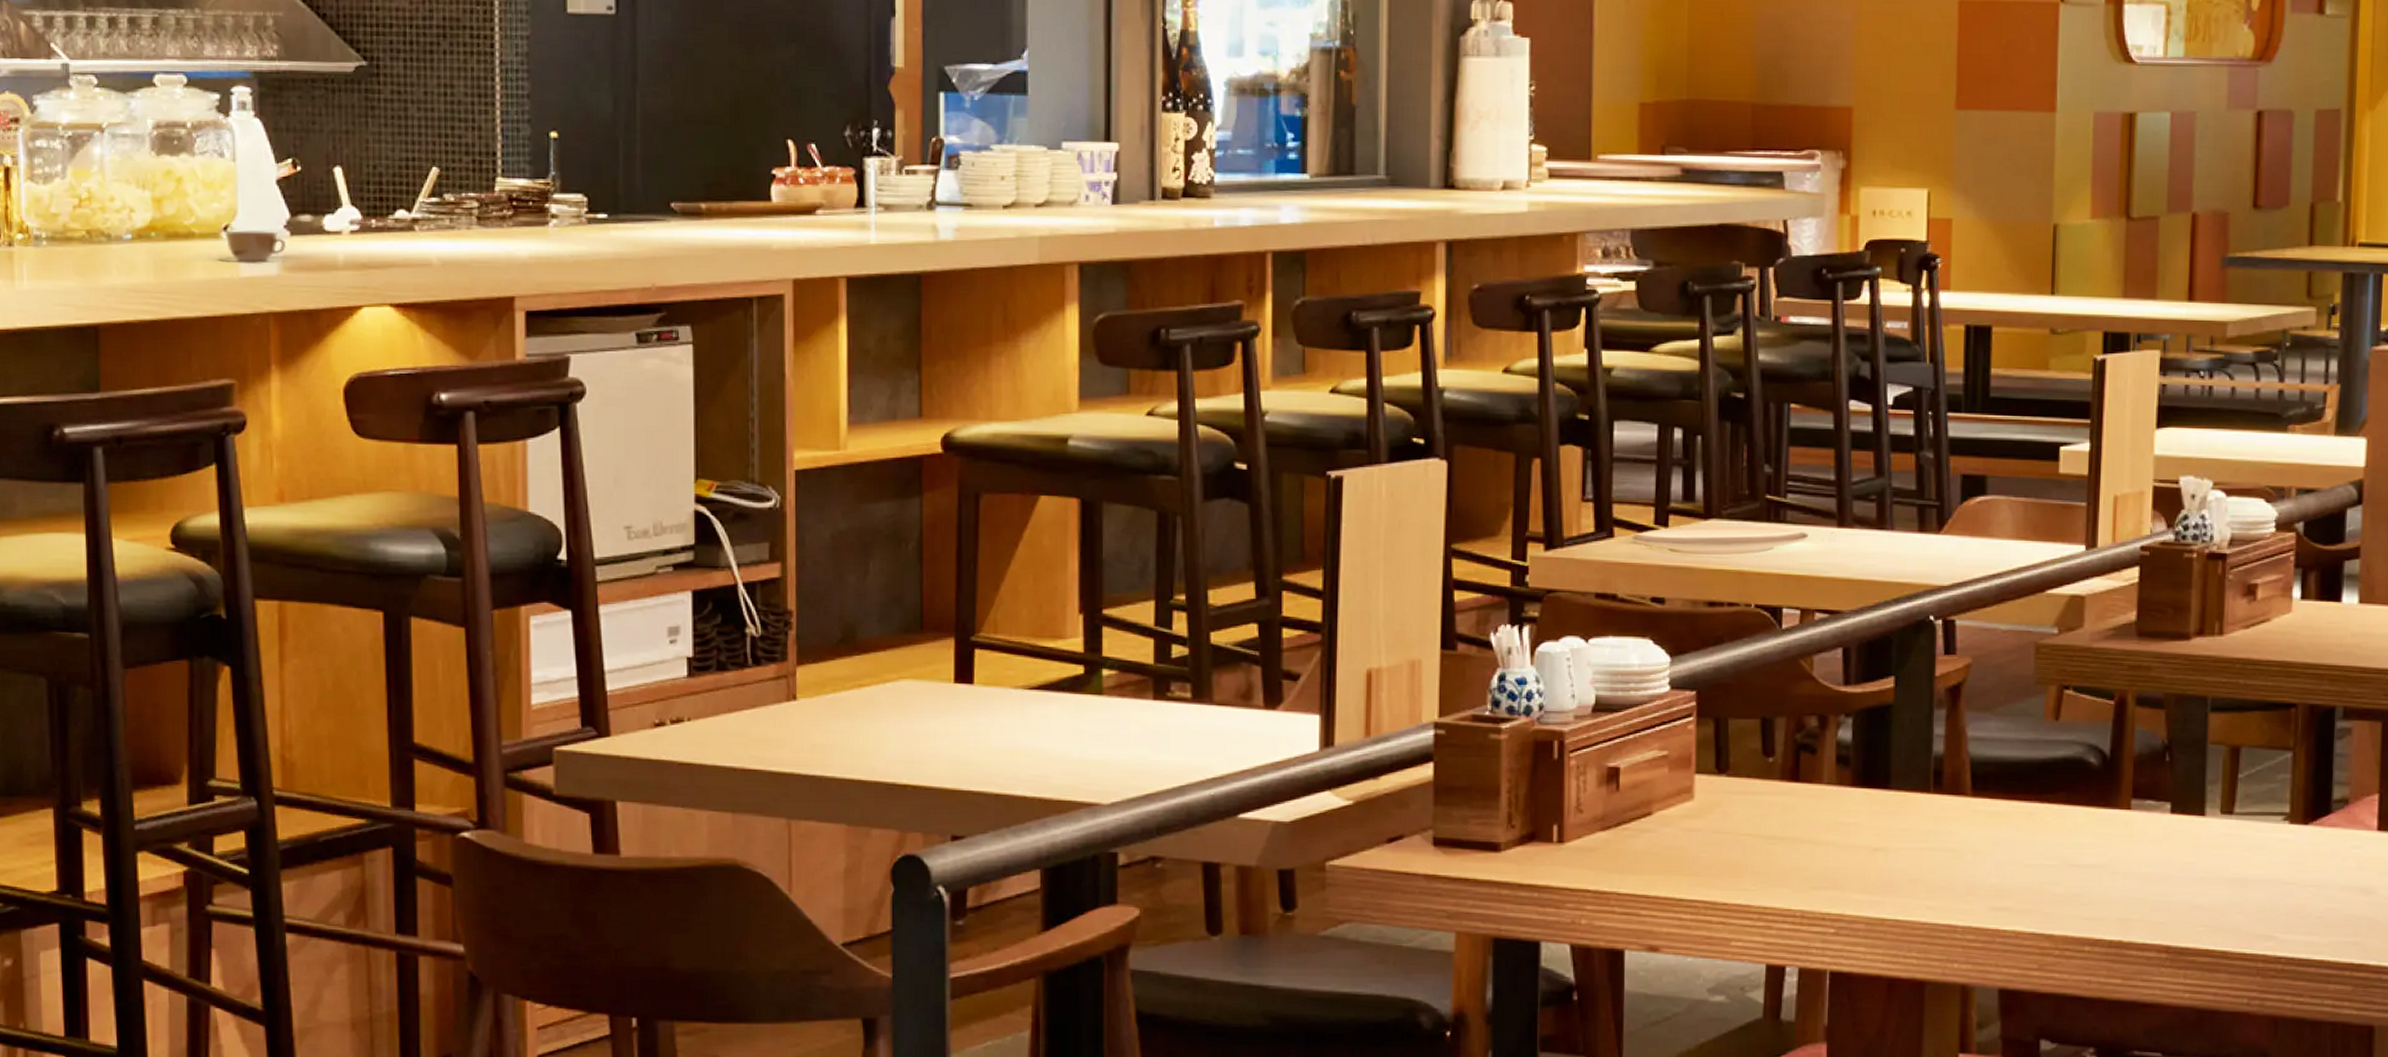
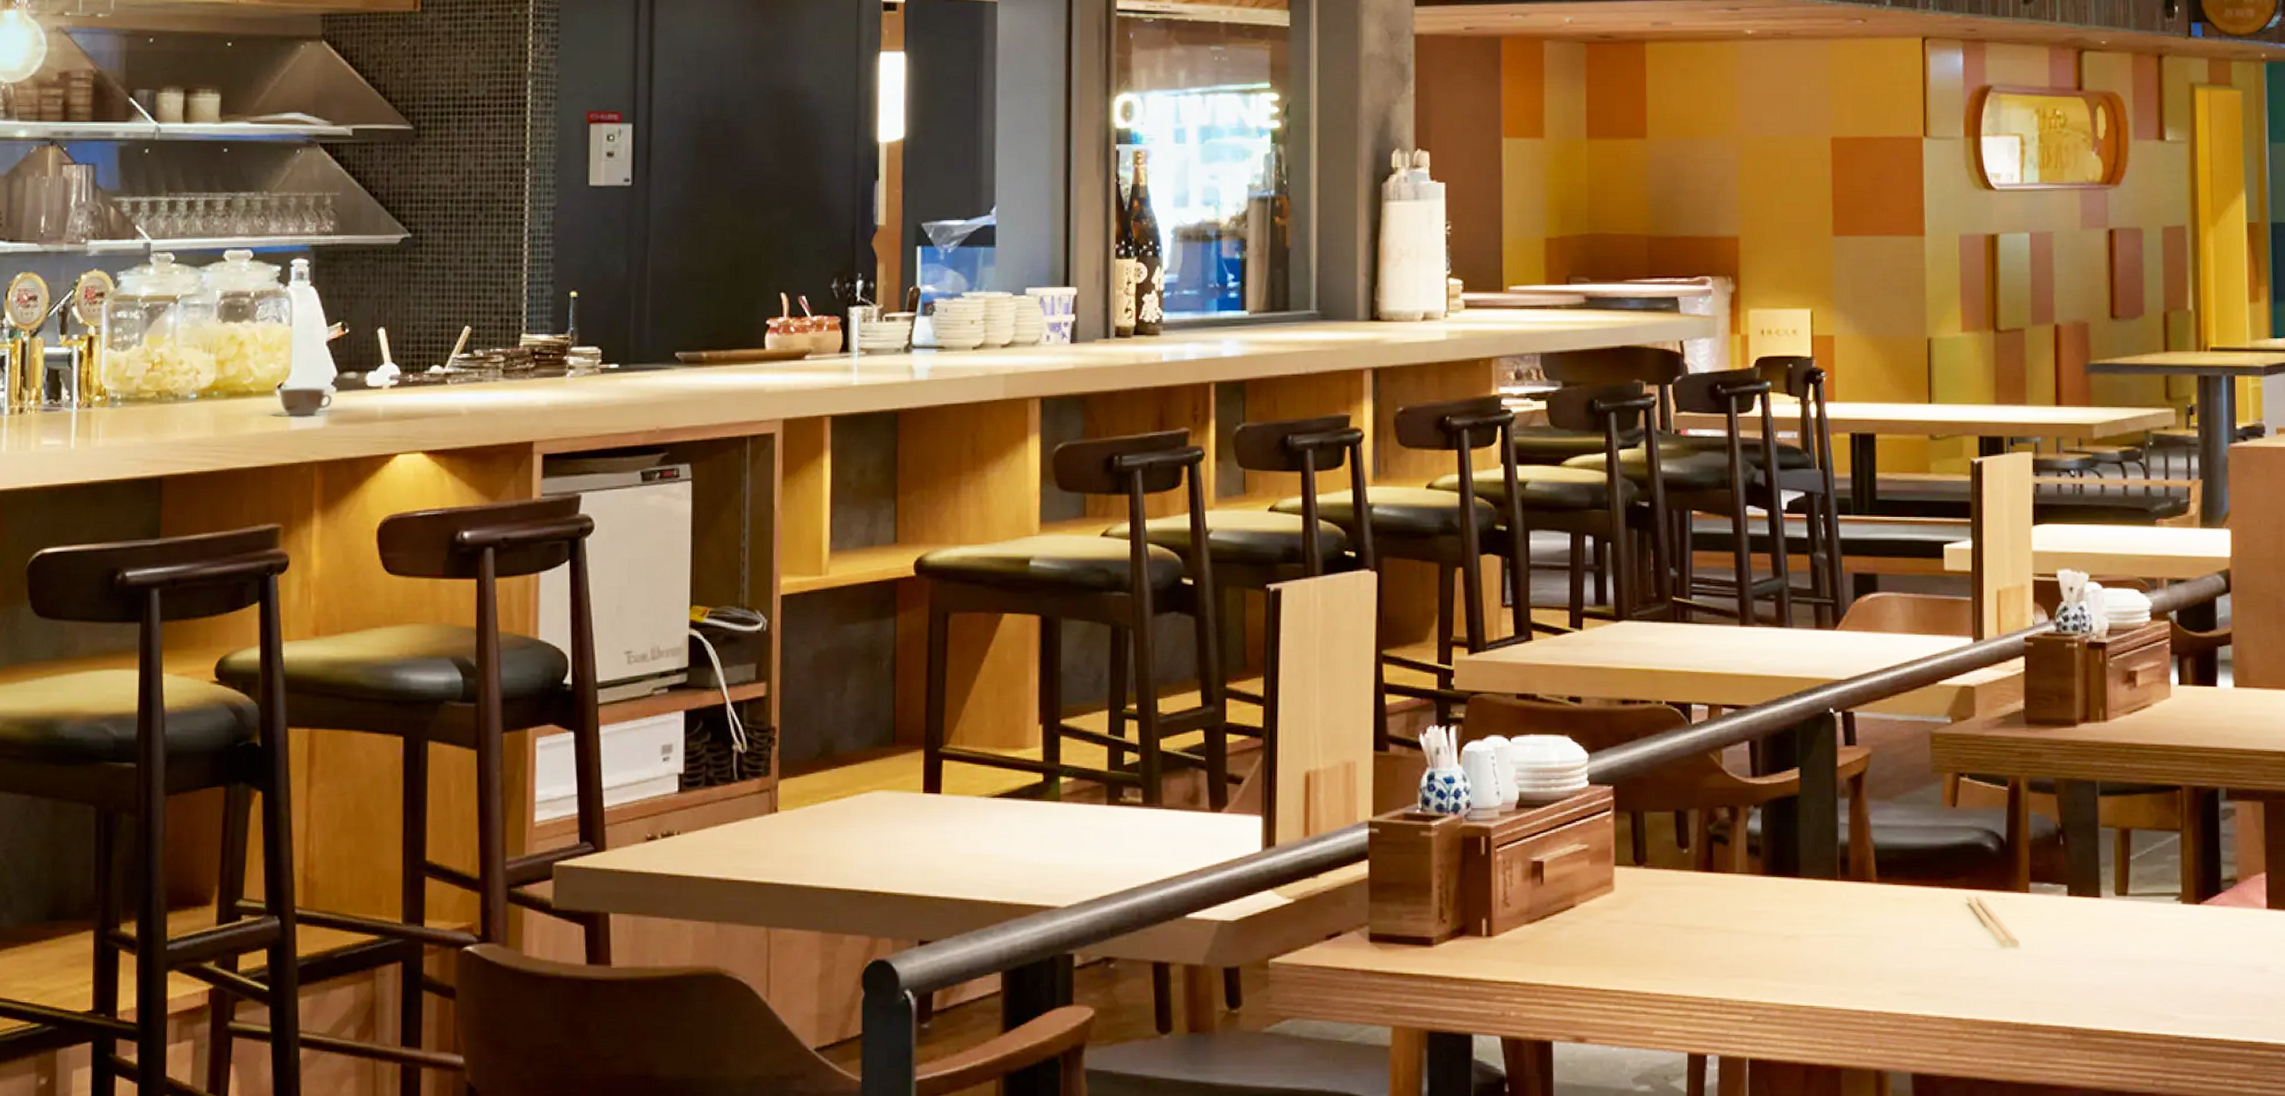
plate: present [1631,526,1808,555] -> none [1548,627,1713,655]
chopsticks: none [2064,811,2119,865] -> present [1966,896,2021,948]

